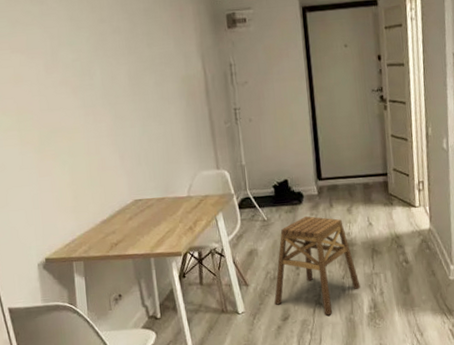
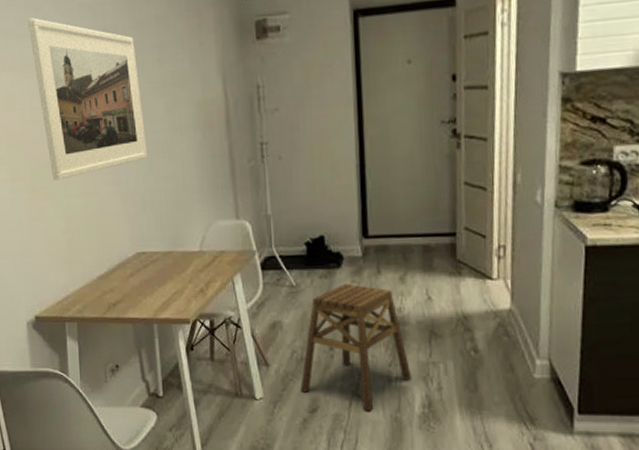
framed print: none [34,9,142,143] -> present [28,17,148,180]

